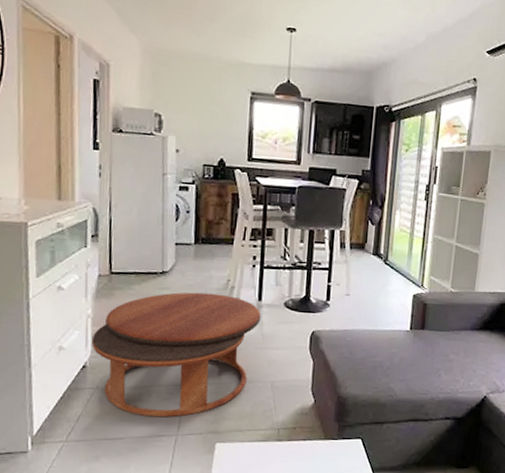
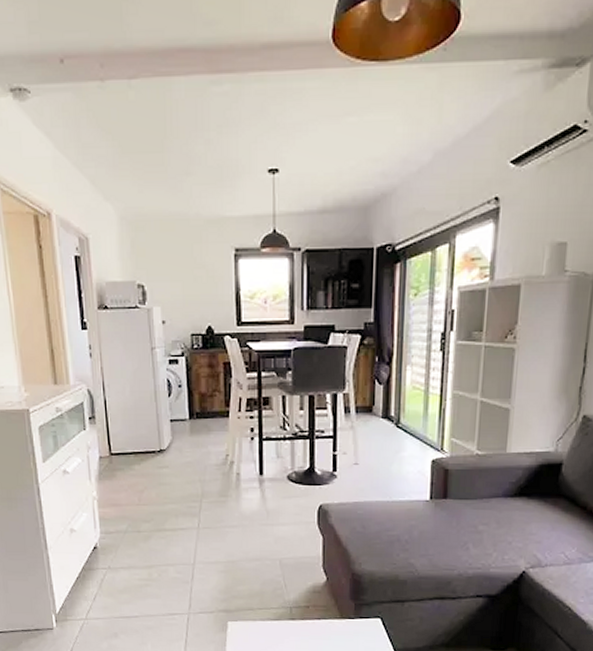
coffee table: present [91,292,261,418] -> none [99,469,264,596]

